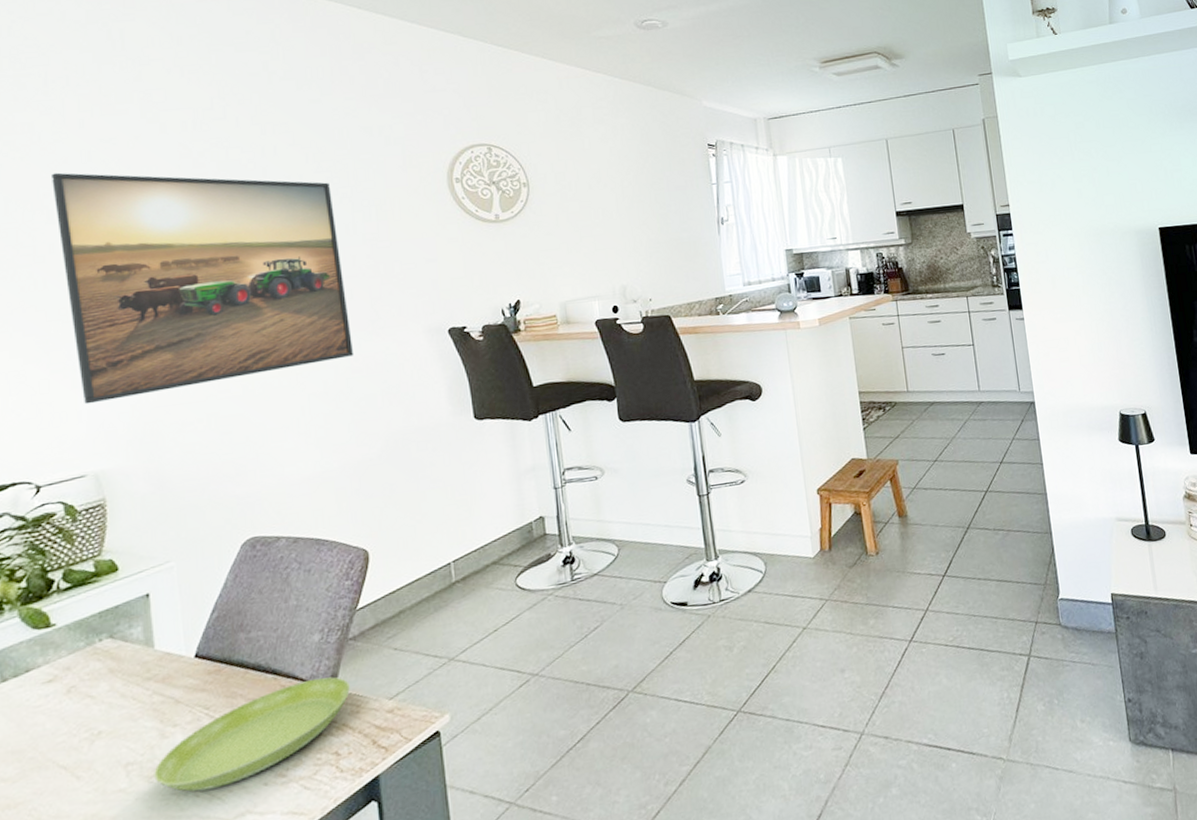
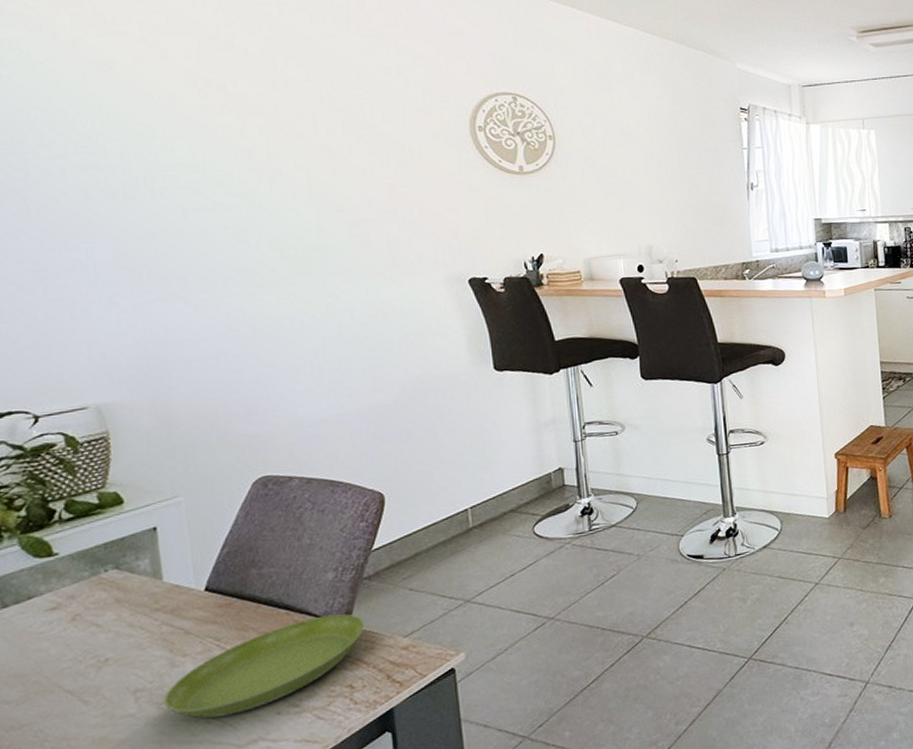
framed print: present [52,172,354,405] -> none [43,94,371,336]

